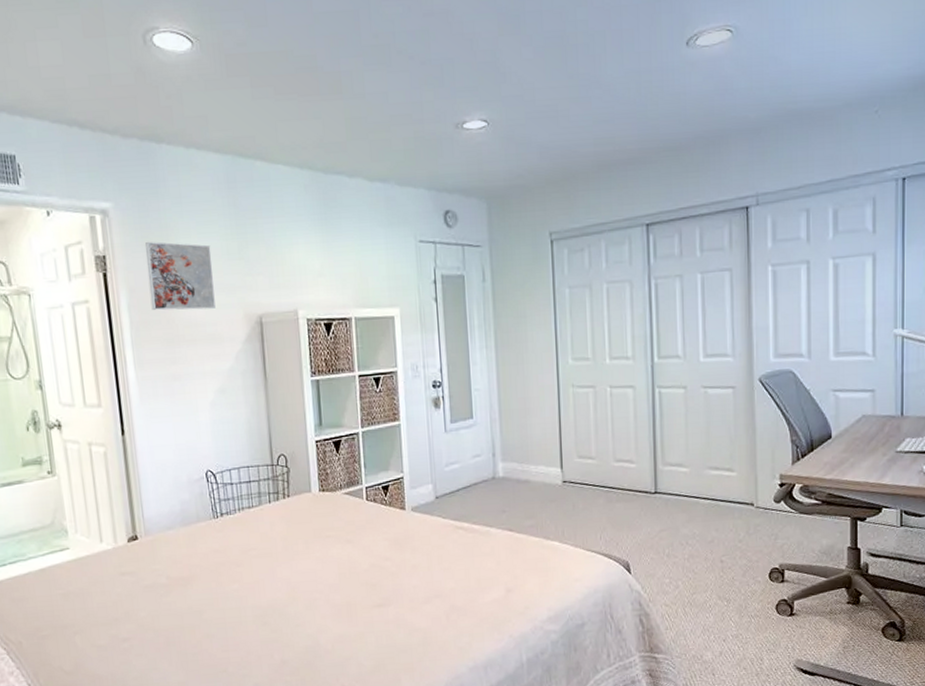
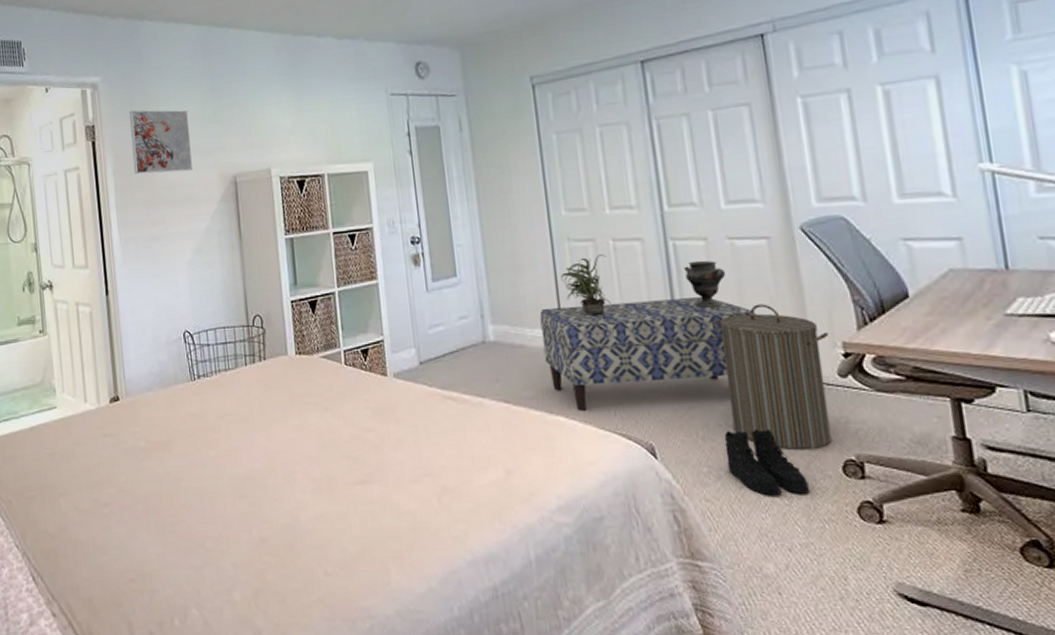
bench: none [543,438,719,536] -> present [539,297,757,411]
potted plant: none [564,399,604,453] -> present [561,254,611,315]
decorative vase: none [665,406,699,447] -> present [683,260,726,308]
boots: none [684,546,743,599] -> present [724,428,809,495]
laundry hamper: none [685,443,771,562] -> present [714,304,832,451]

